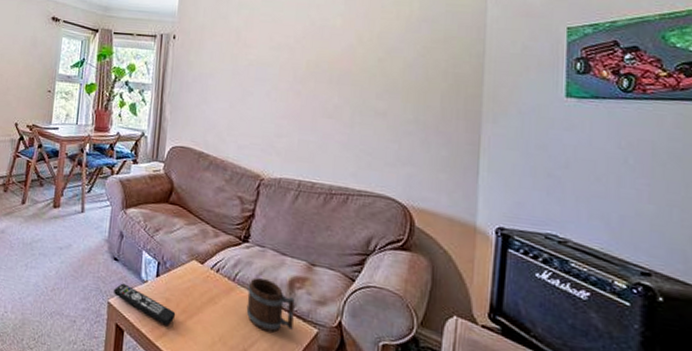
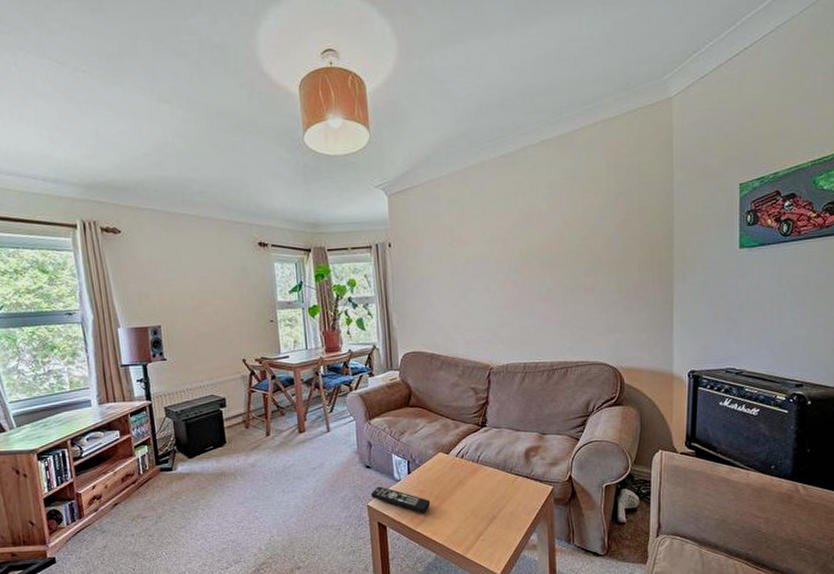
mug: present [246,278,295,333] -> none [490,455,532,498]

